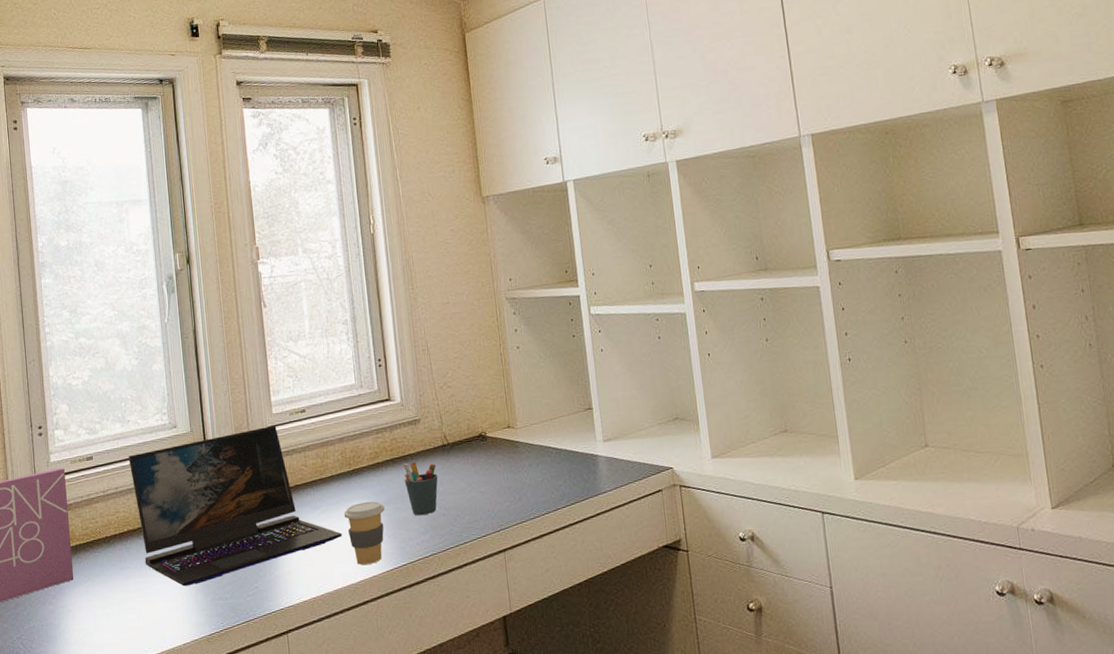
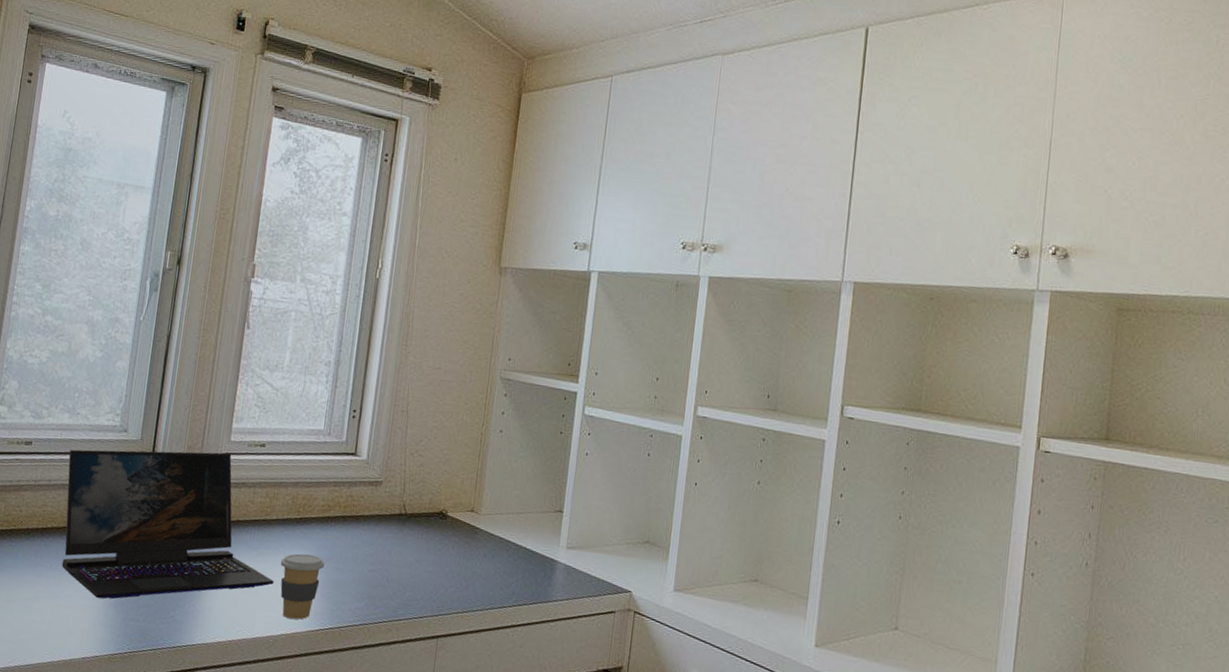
pen holder: present [404,462,438,516] -> none [351,523,387,582]

